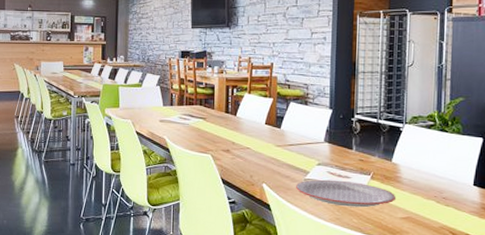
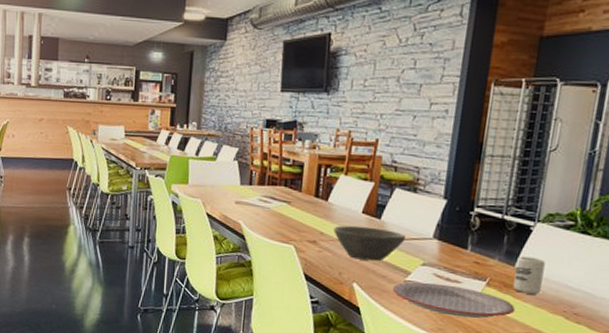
bowl: none [243,135,303,164] -> present [333,225,406,261]
cup: none [392,152,415,184] -> present [513,256,545,294]

